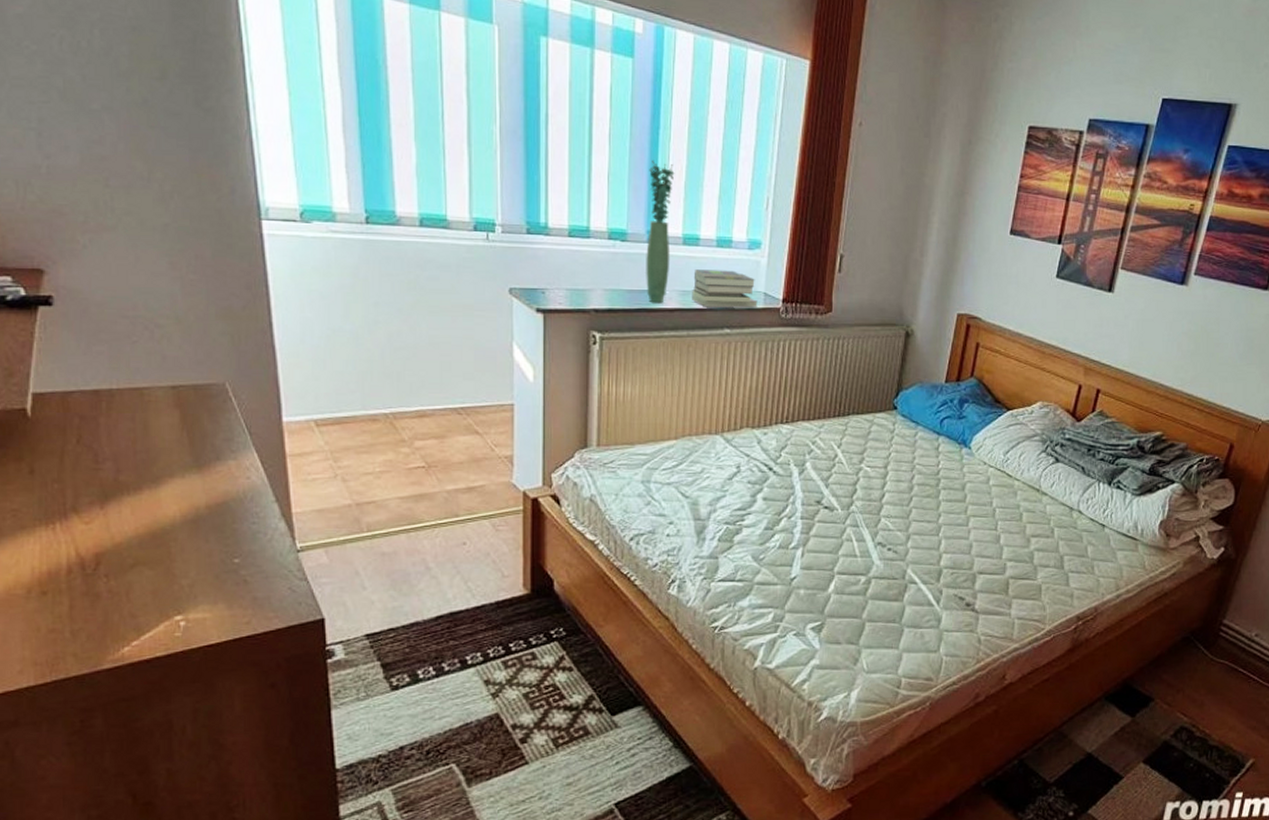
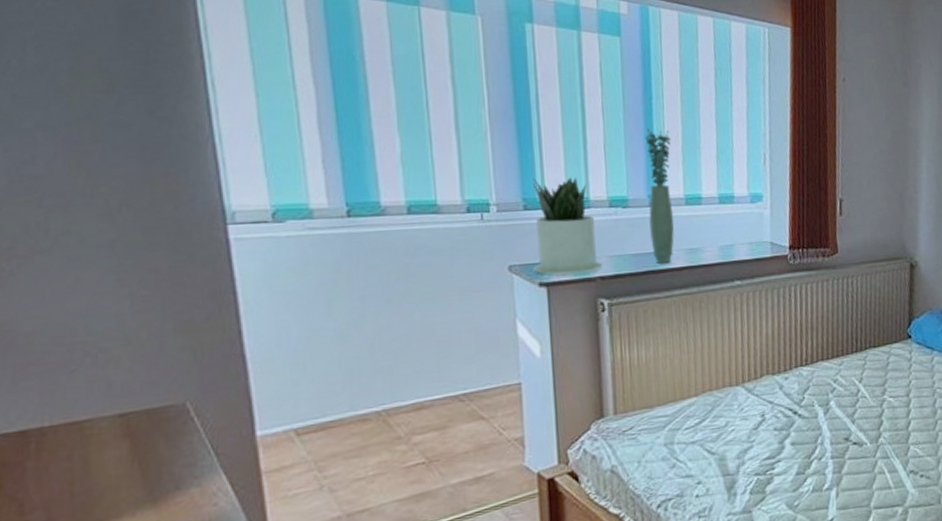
planter: none [532,202,598,306] -> present [532,177,603,277]
books: present [692,269,758,308] -> none [699,224,765,262]

